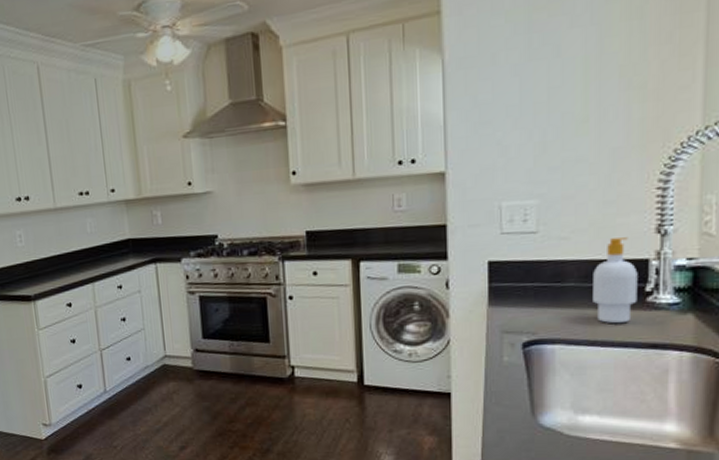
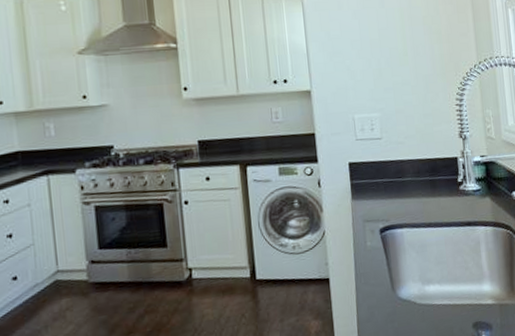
soap bottle: present [593,237,638,324] -> none [423,141,454,209]

